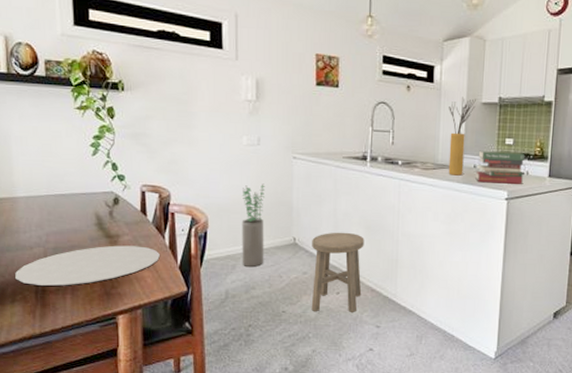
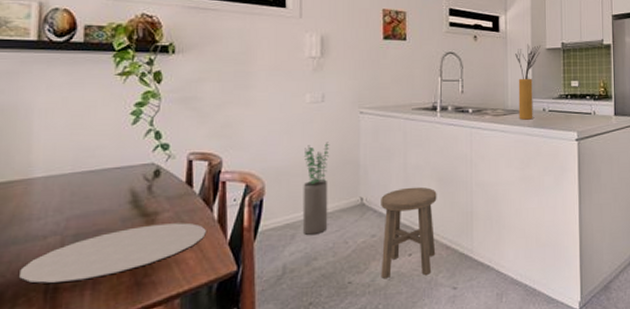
books: present [475,150,524,184] -> none [545,93,591,125]

